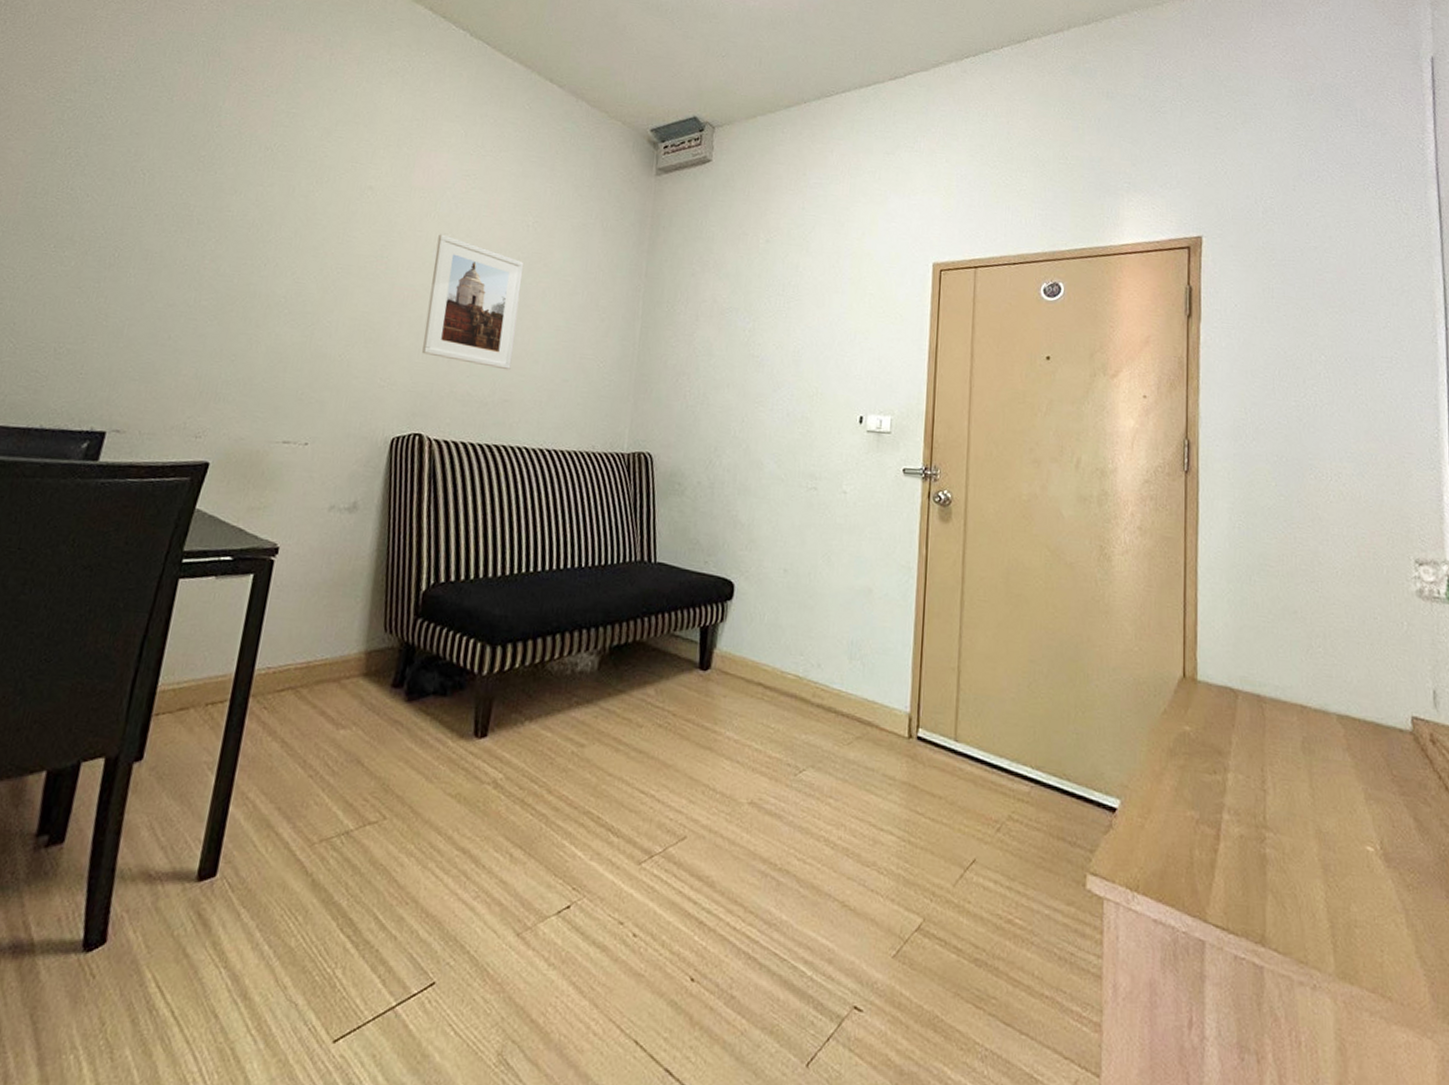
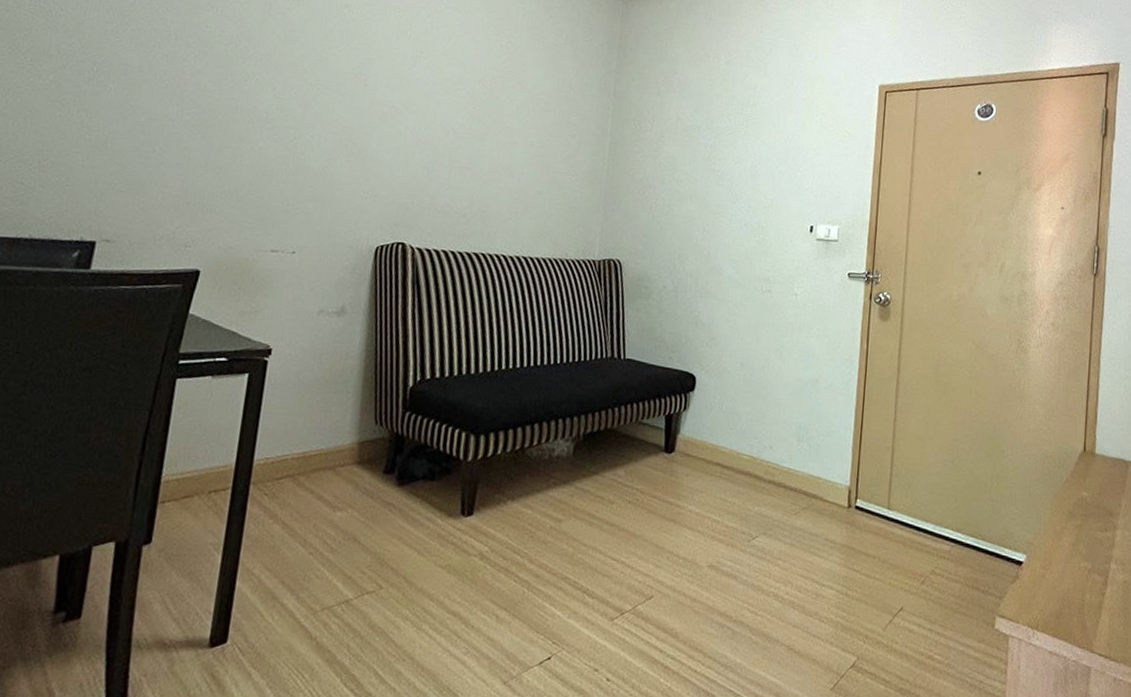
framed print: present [422,234,525,371] -> none [403,52,499,183]

